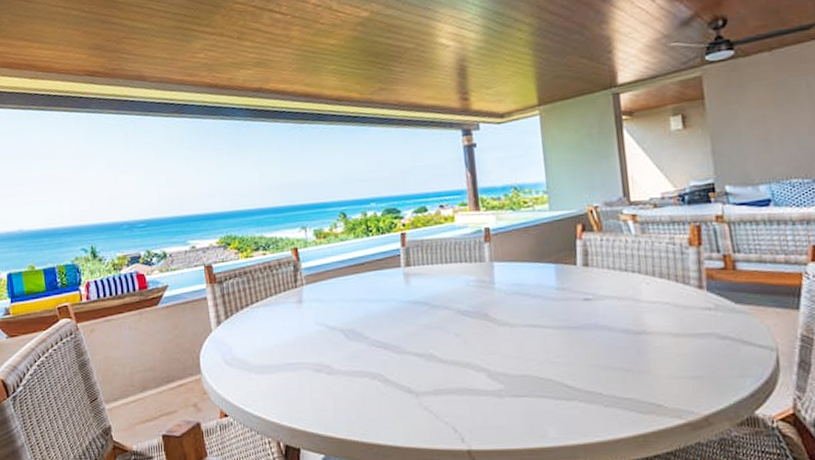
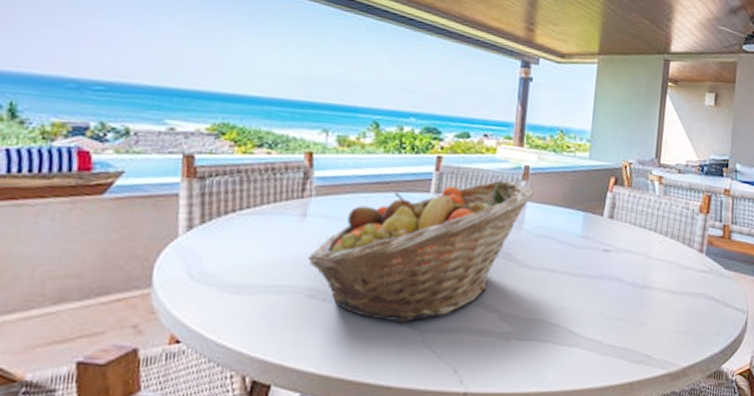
fruit basket: none [309,245,500,389] -> present [307,180,534,324]

